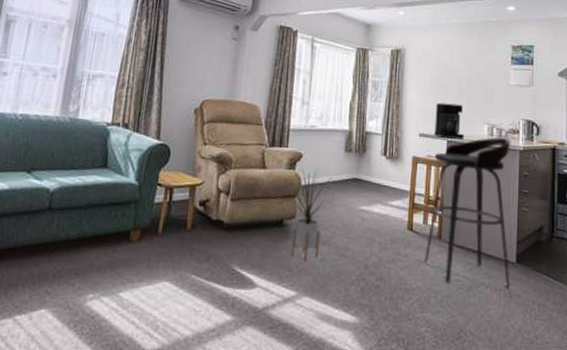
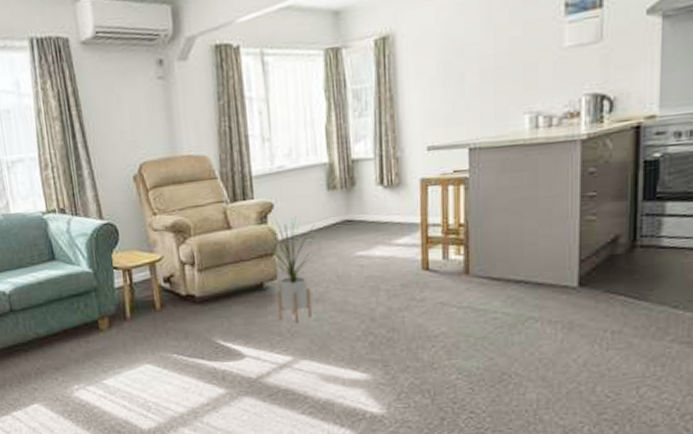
bar stool: present [424,135,511,288] -> none [448,125,570,324]
coffee maker: present [434,102,465,139] -> none [448,94,495,146]

